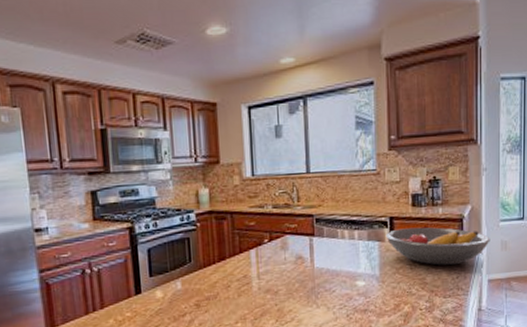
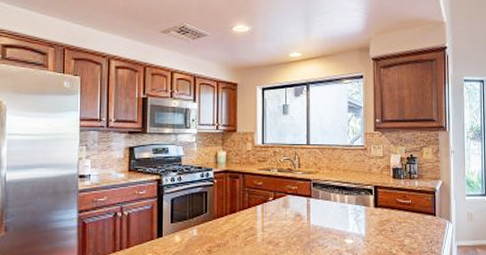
fruit bowl: present [385,227,490,266] -> none [371,196,458,230]

